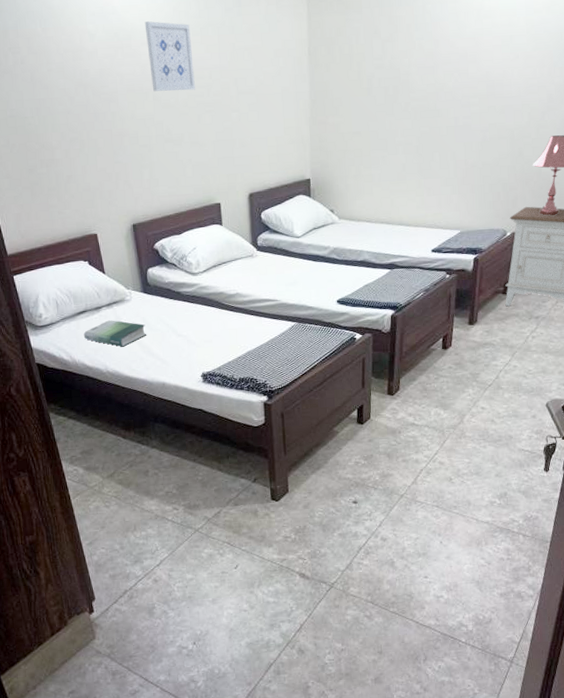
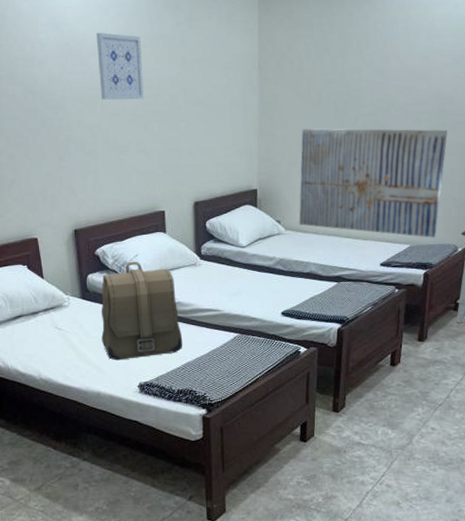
book: present [83,320,146,347] -> none [18,326,83,354]
backpack: none [161,254,243,352] -> present [101,261,183,361]
wall art: none [352,113,497,223] -> present [299,128,448,238]

